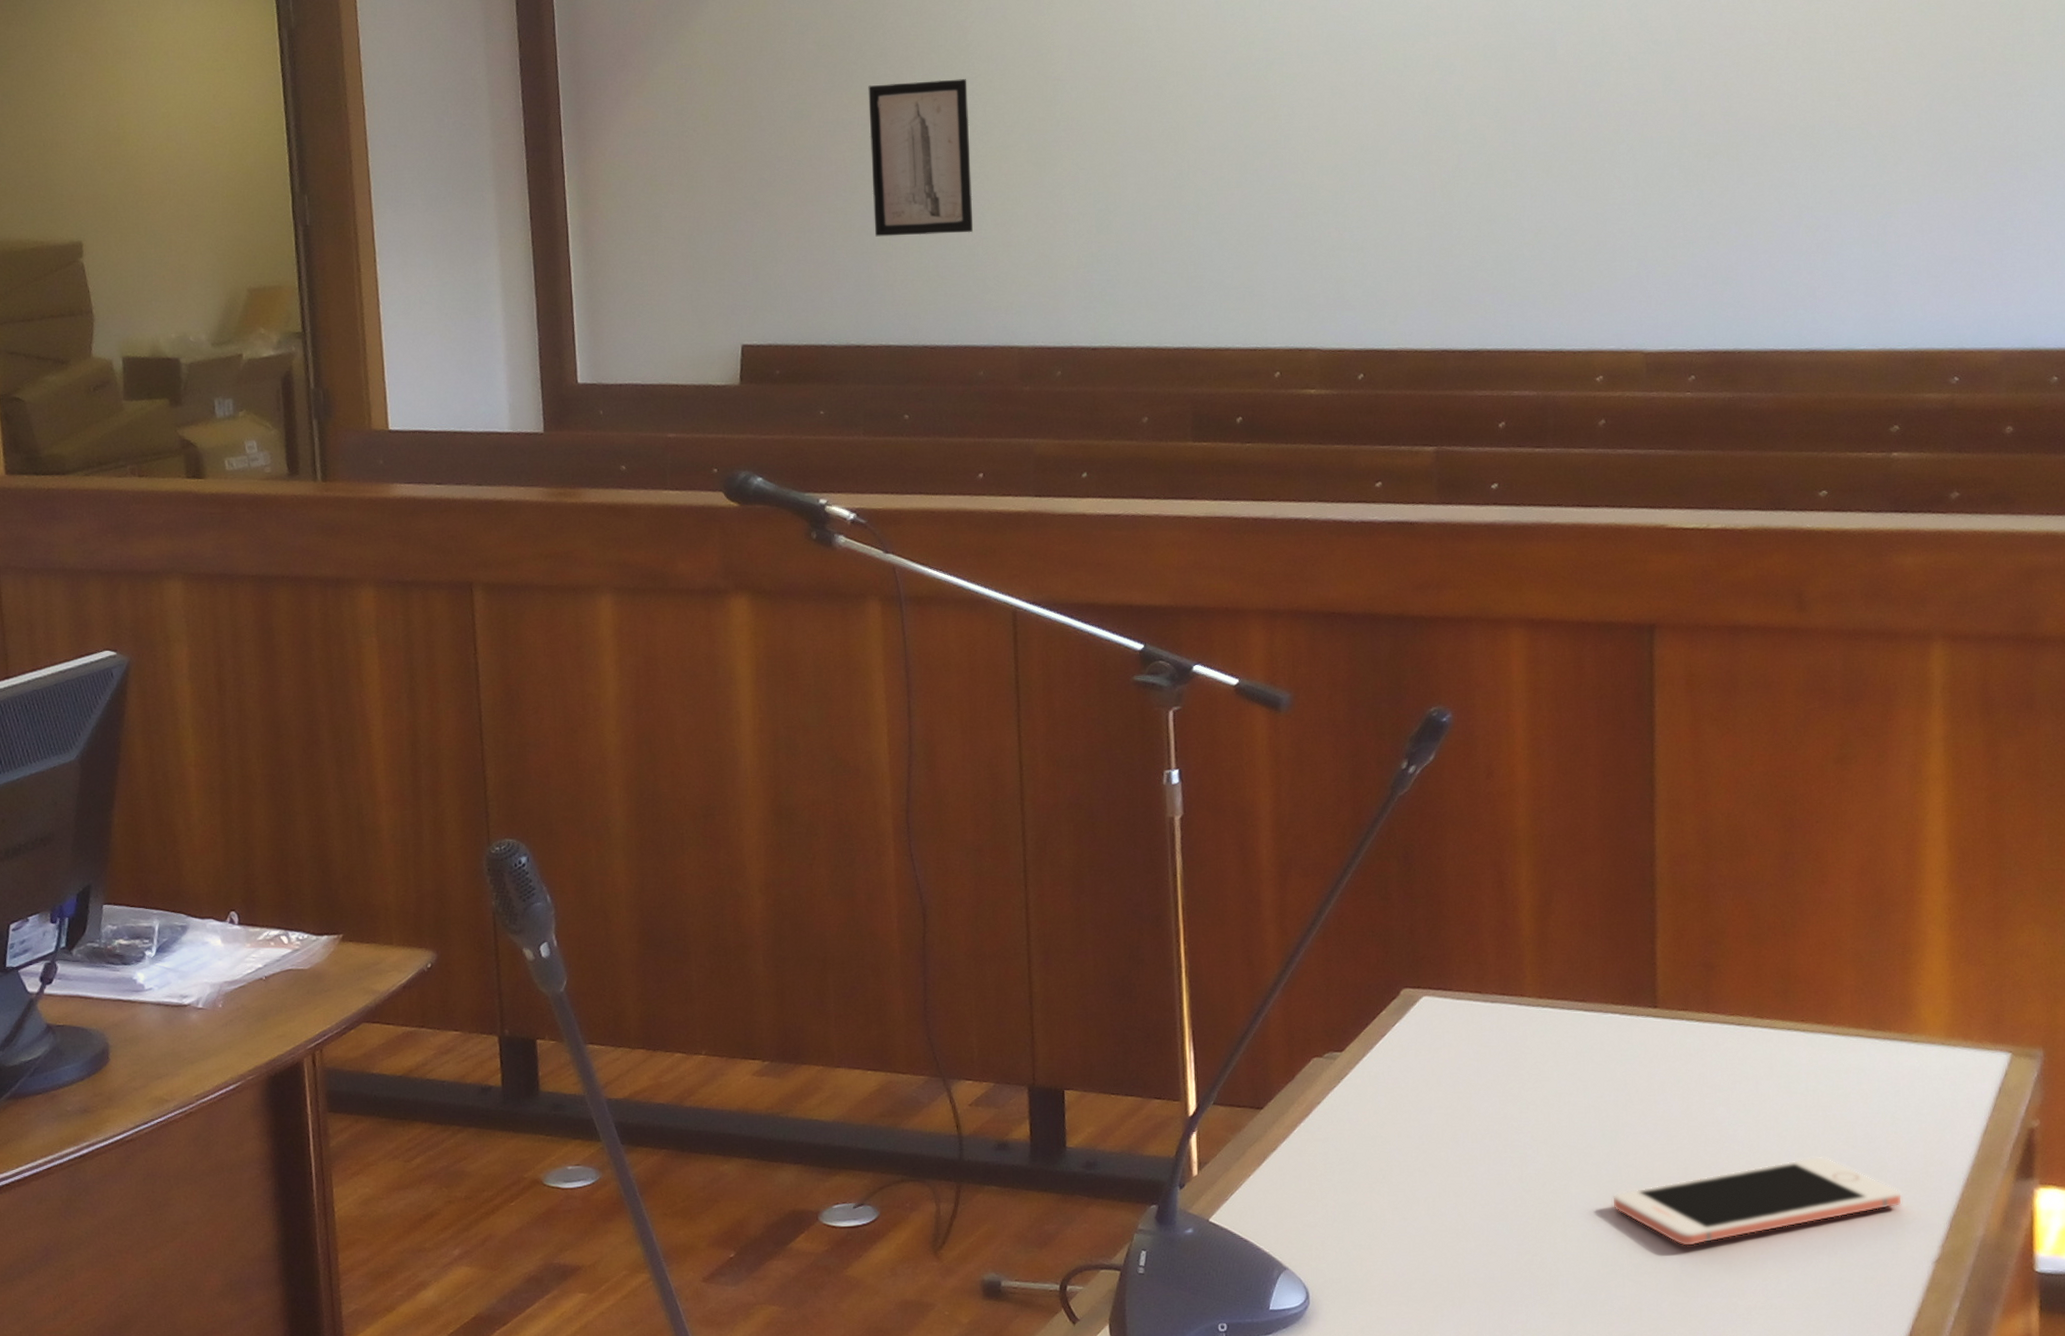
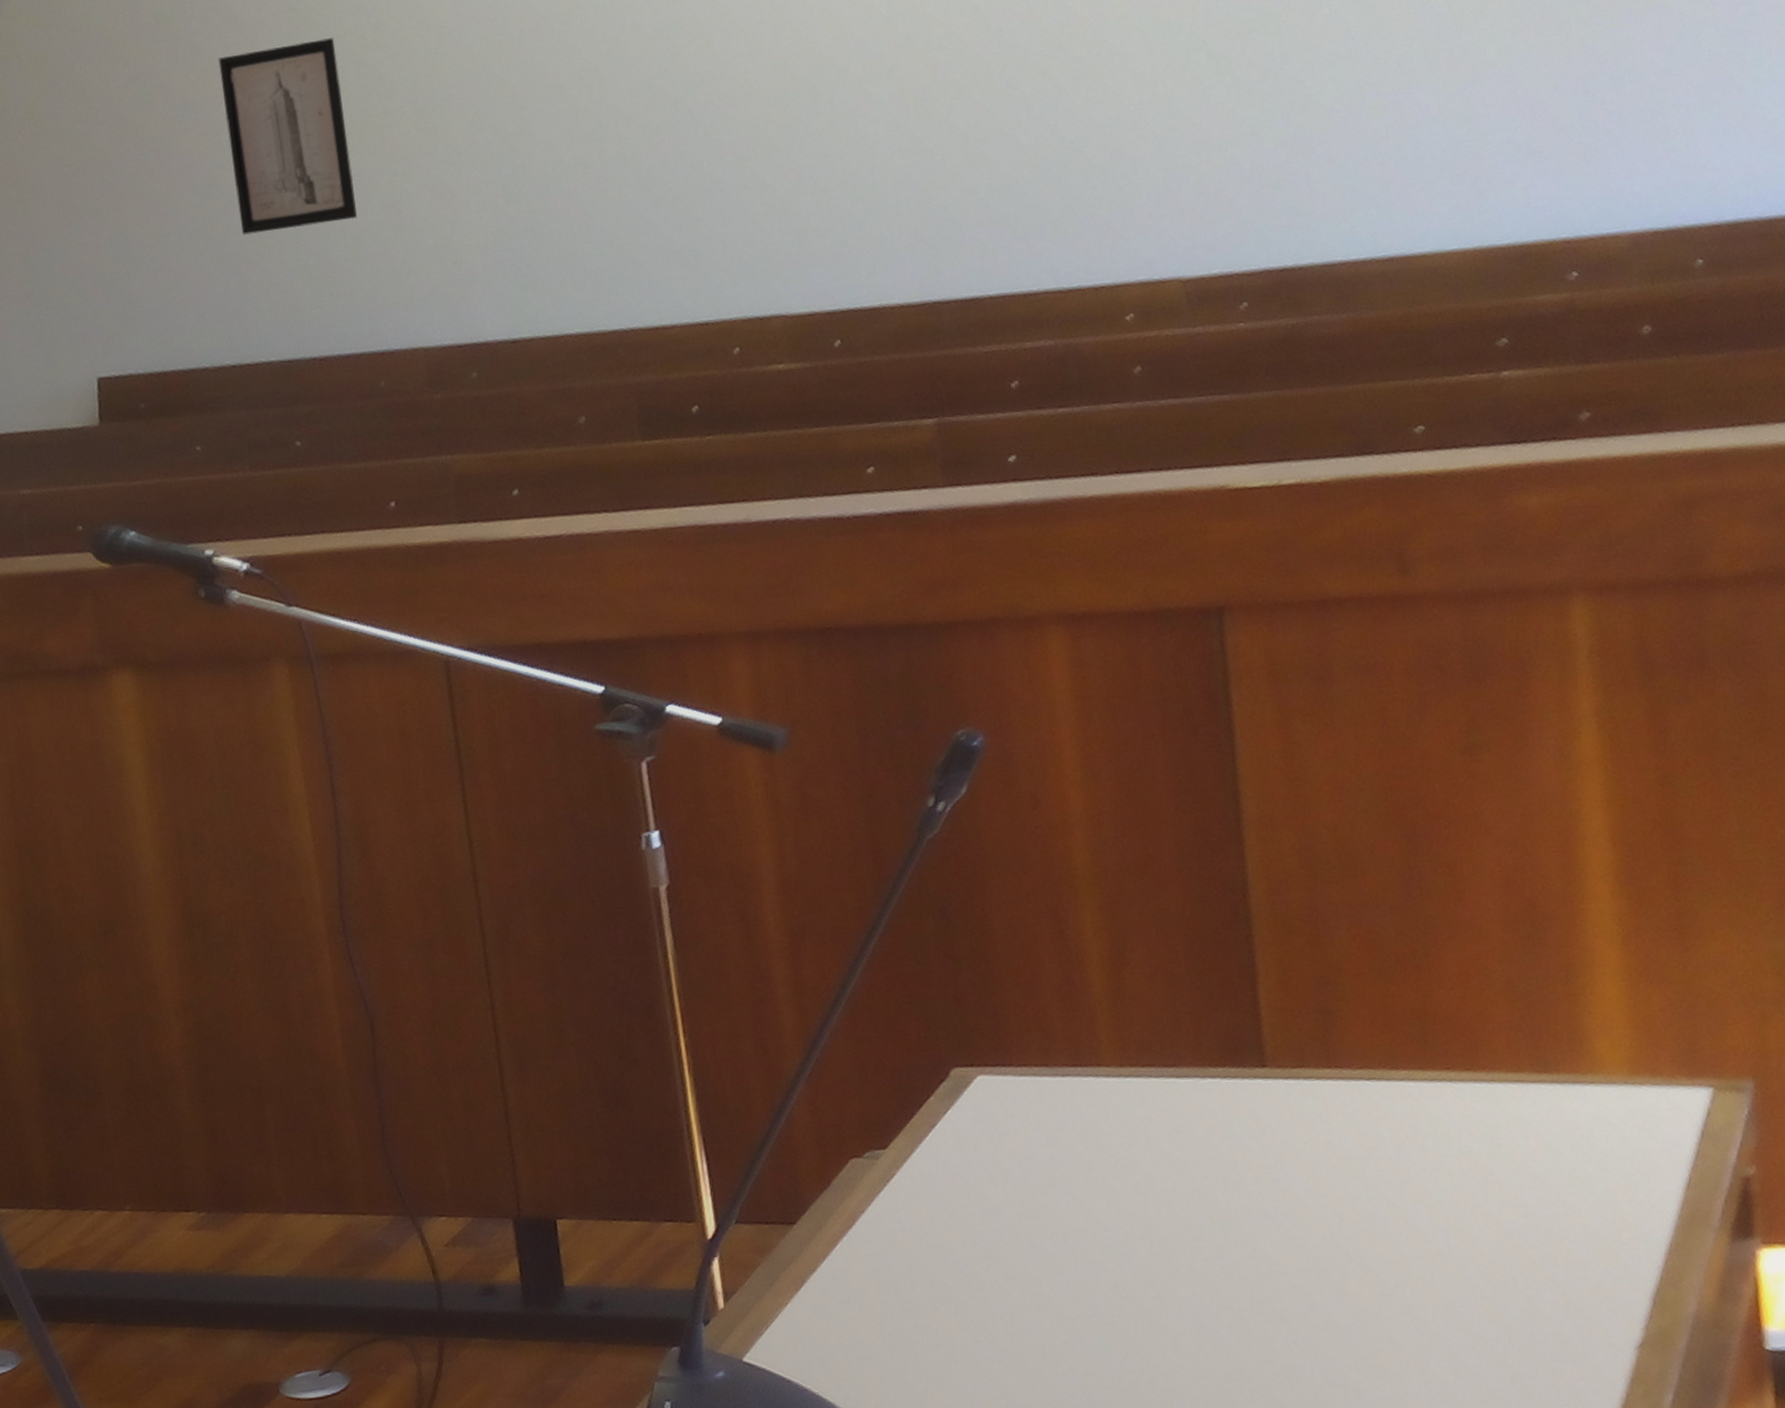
cell phone: present [1612,1156,1903,1247] -> none [1229,1229,1592,1351]

